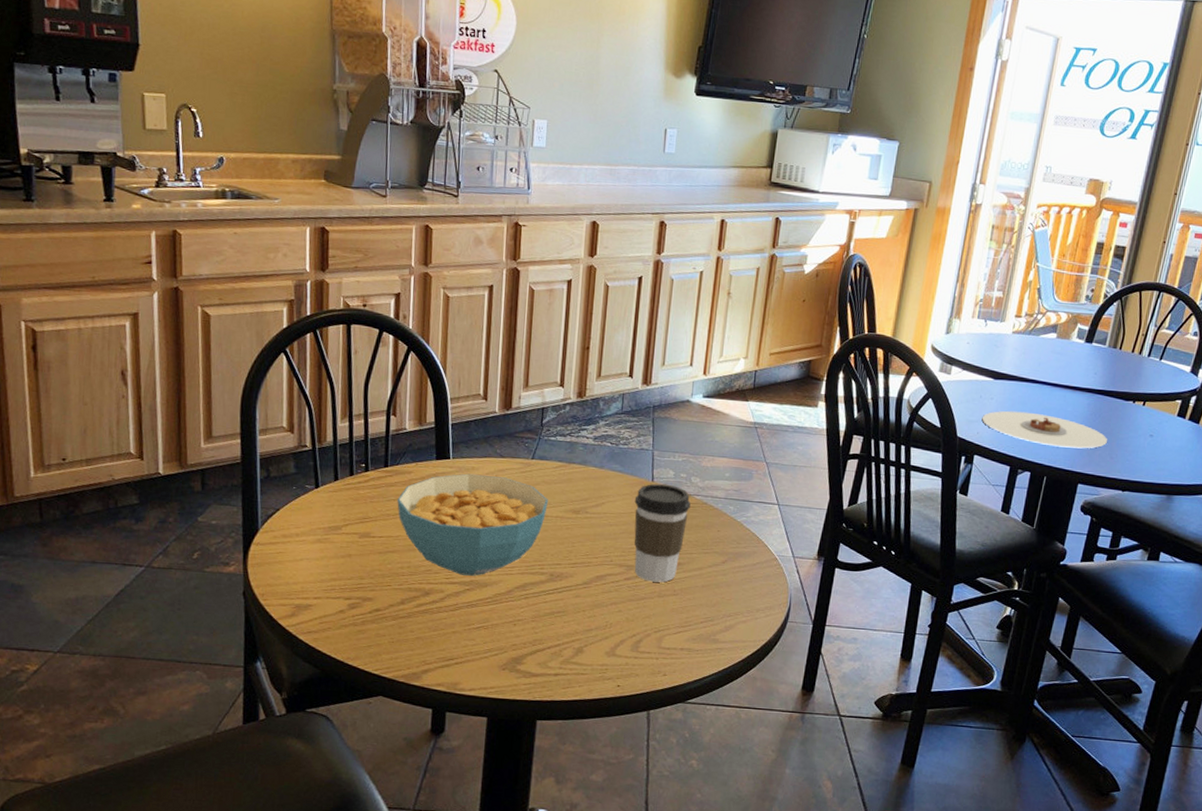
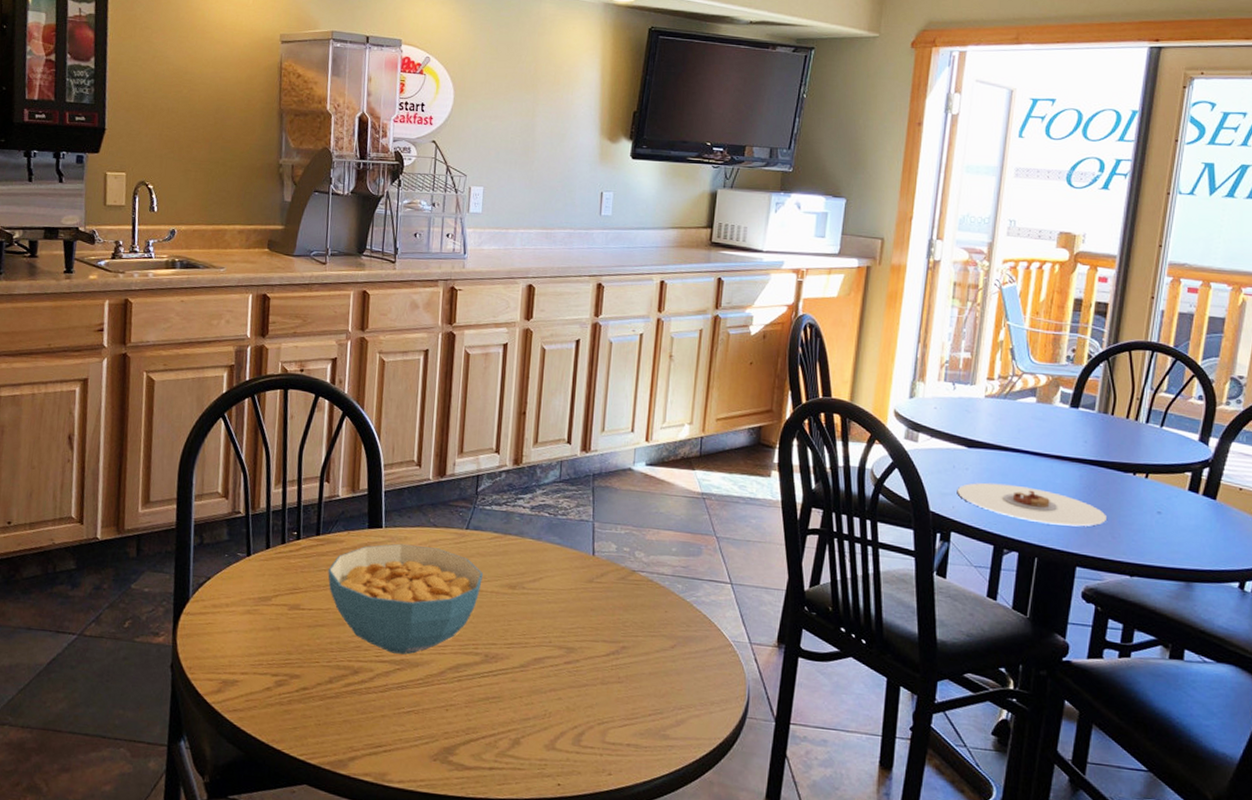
coffee cup: present [634,483,691,583] -> none [574,558,635,668]

